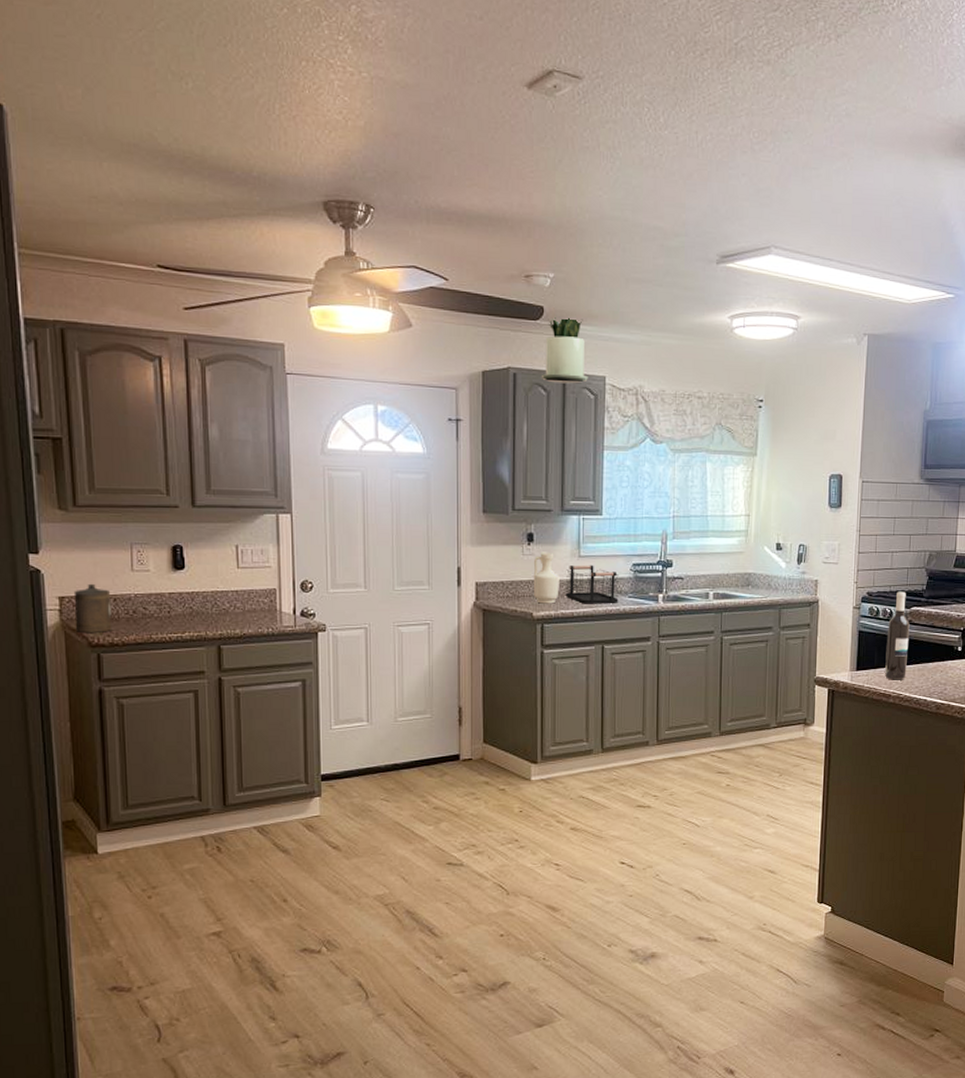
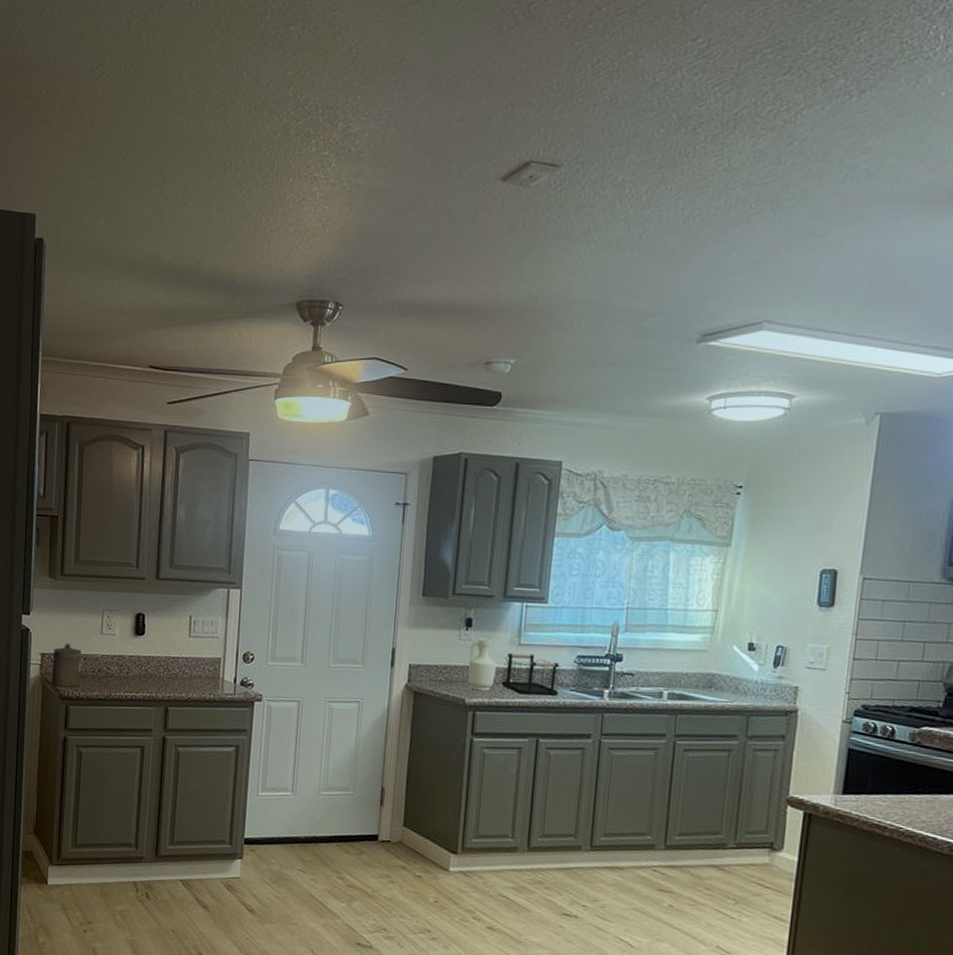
planter: present [541,316,588,384] -> none [493,402,543,469]
wine bottle: present [885,591,910,680] -> none [880,707,918,812]

